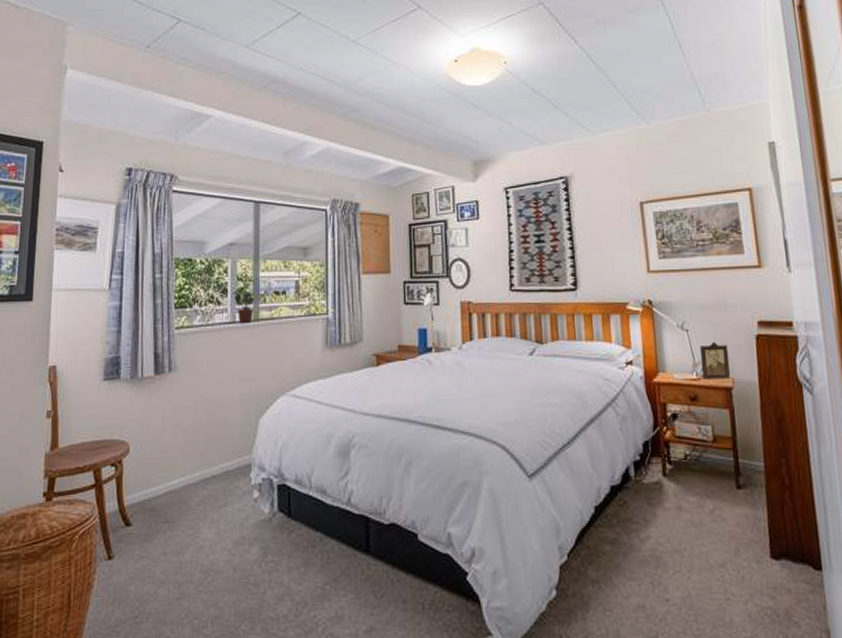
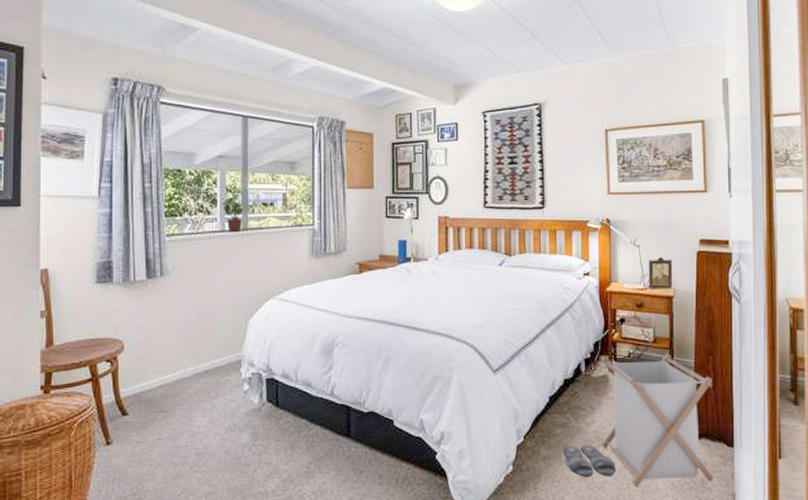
slippers: none [614,565,679,606] -> present [563,444,616,477]
laundry basket: none [652,456,801,618] -> present [600,354,714,486]

